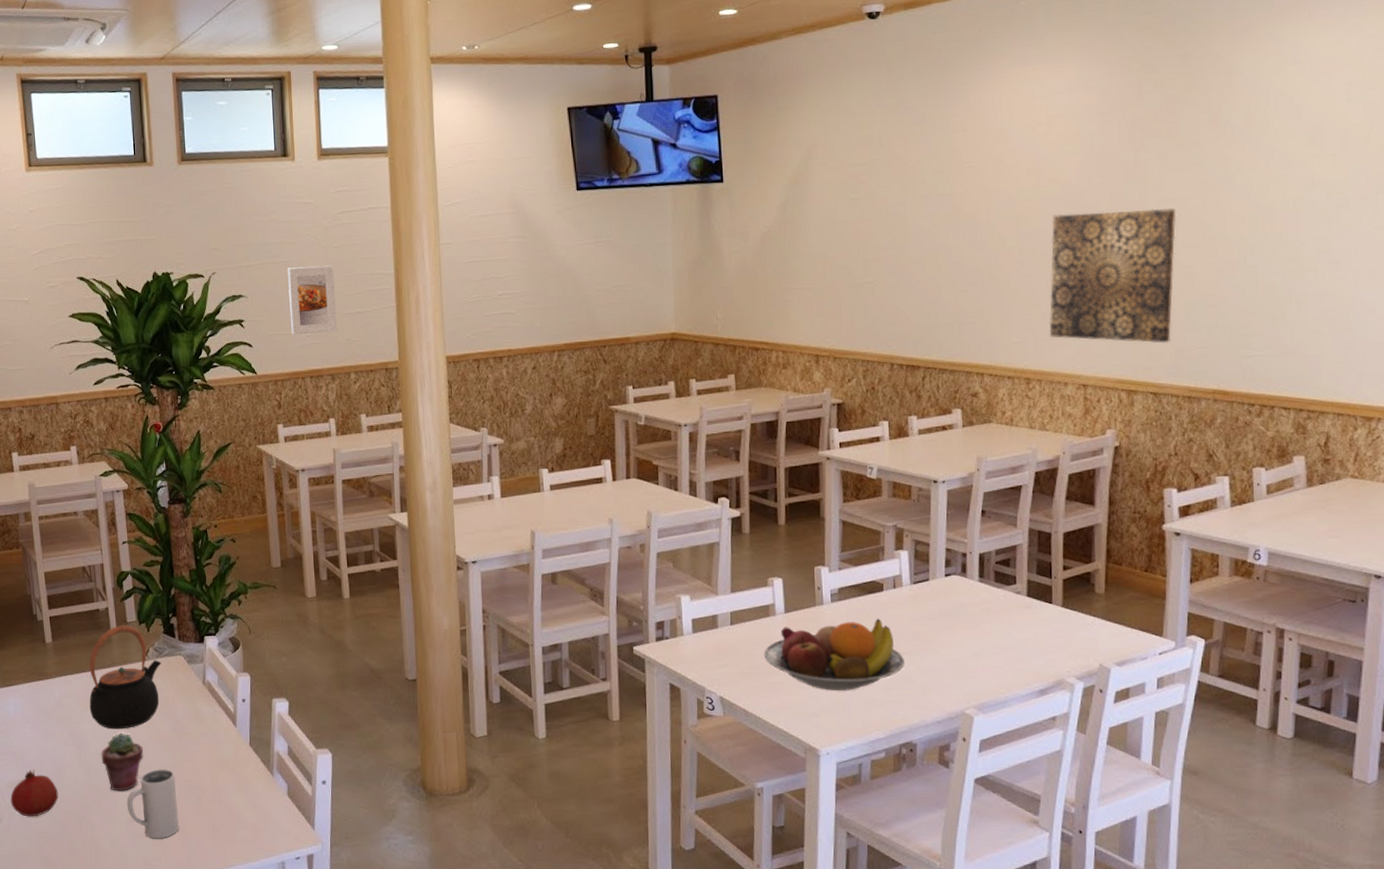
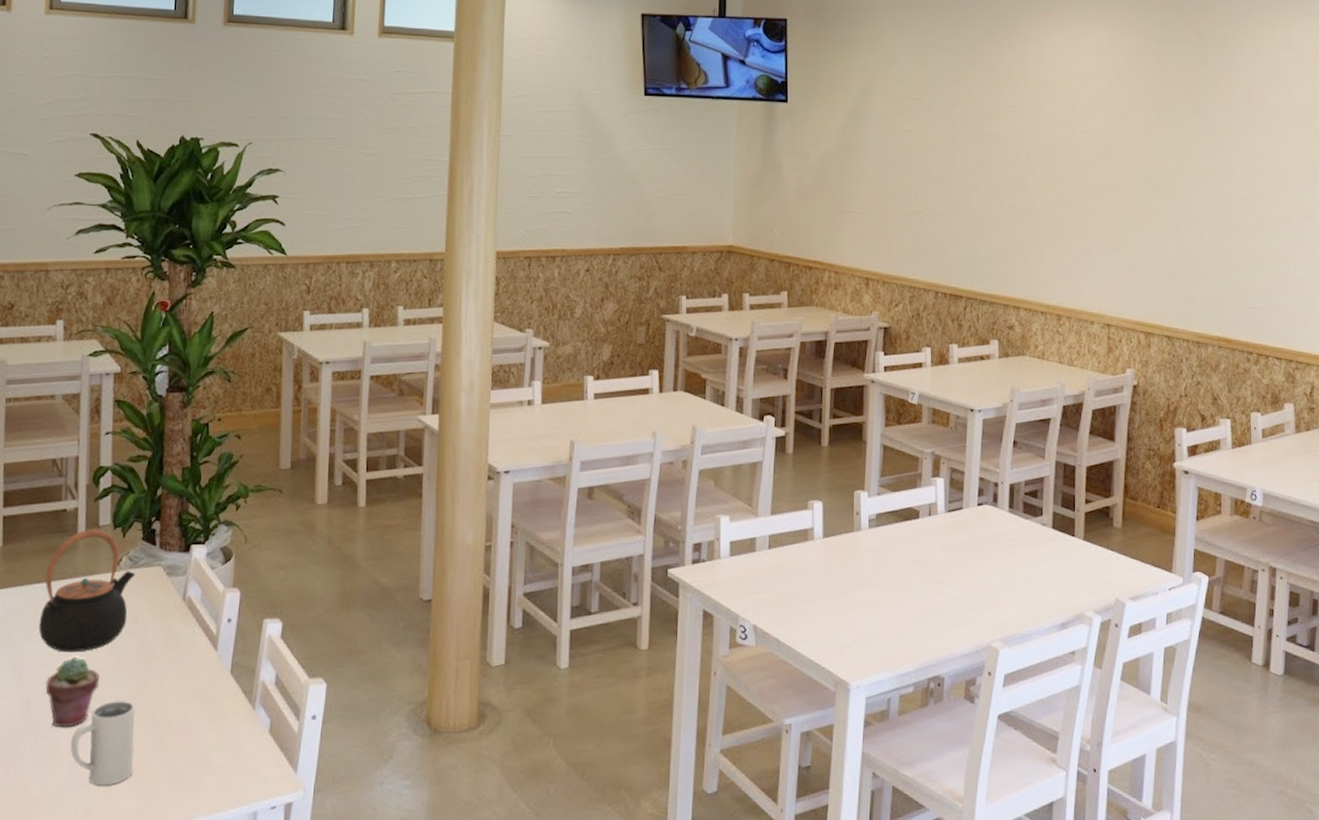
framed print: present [288,265,337,335] -> none [330,145,384,217]
fruit bowl: present [764,618,905,690] -> none [800,546,936,620]
wall art: present [1049,208,1177,344] -> none [1078,163,1190,291]

